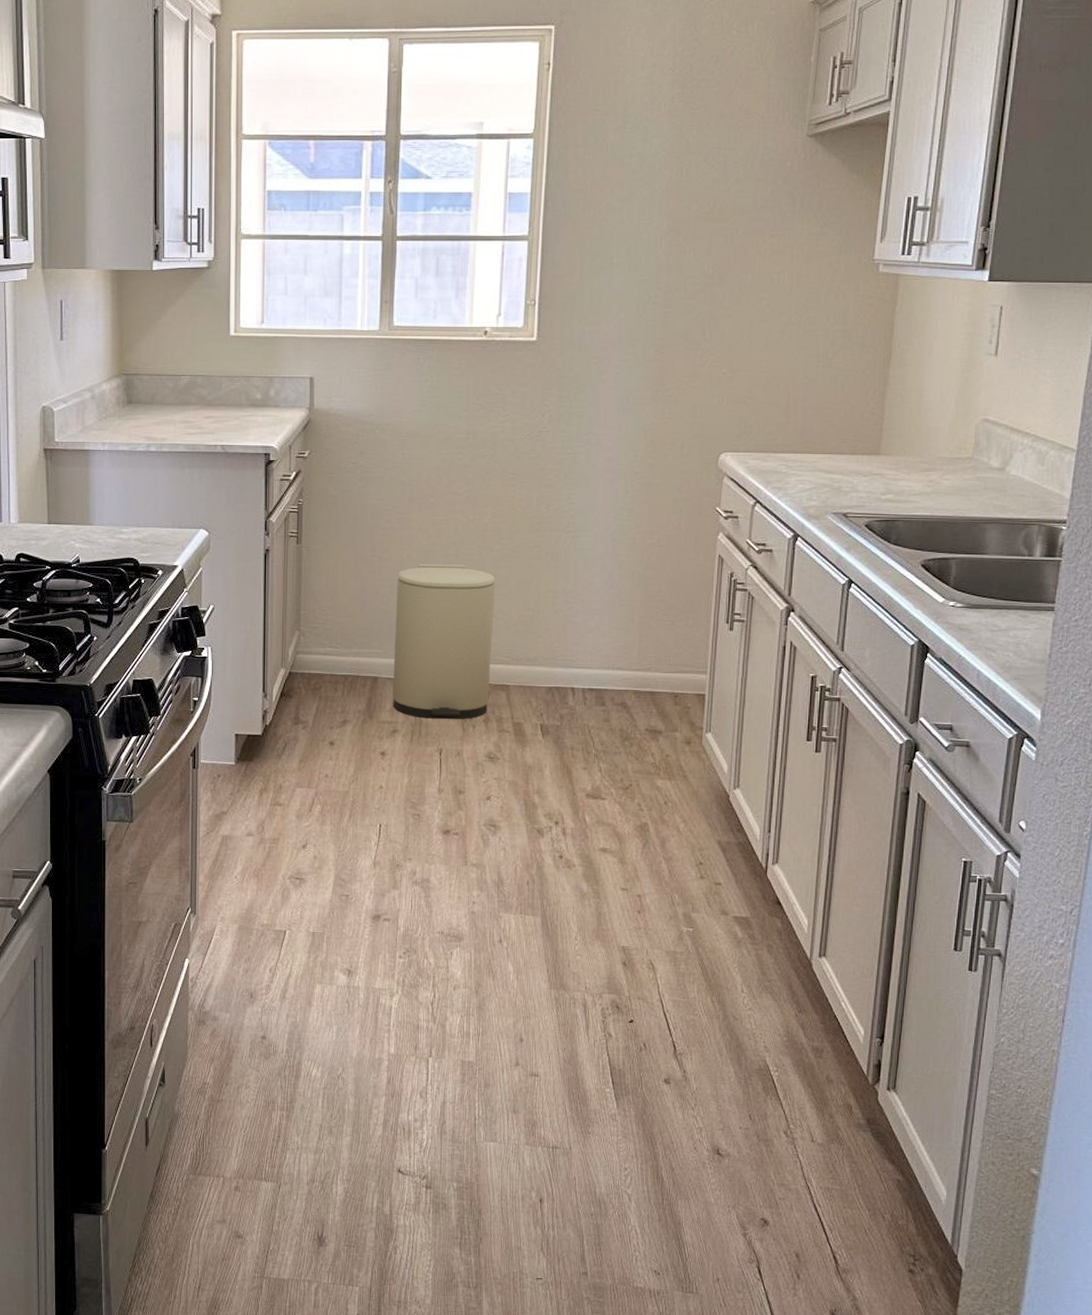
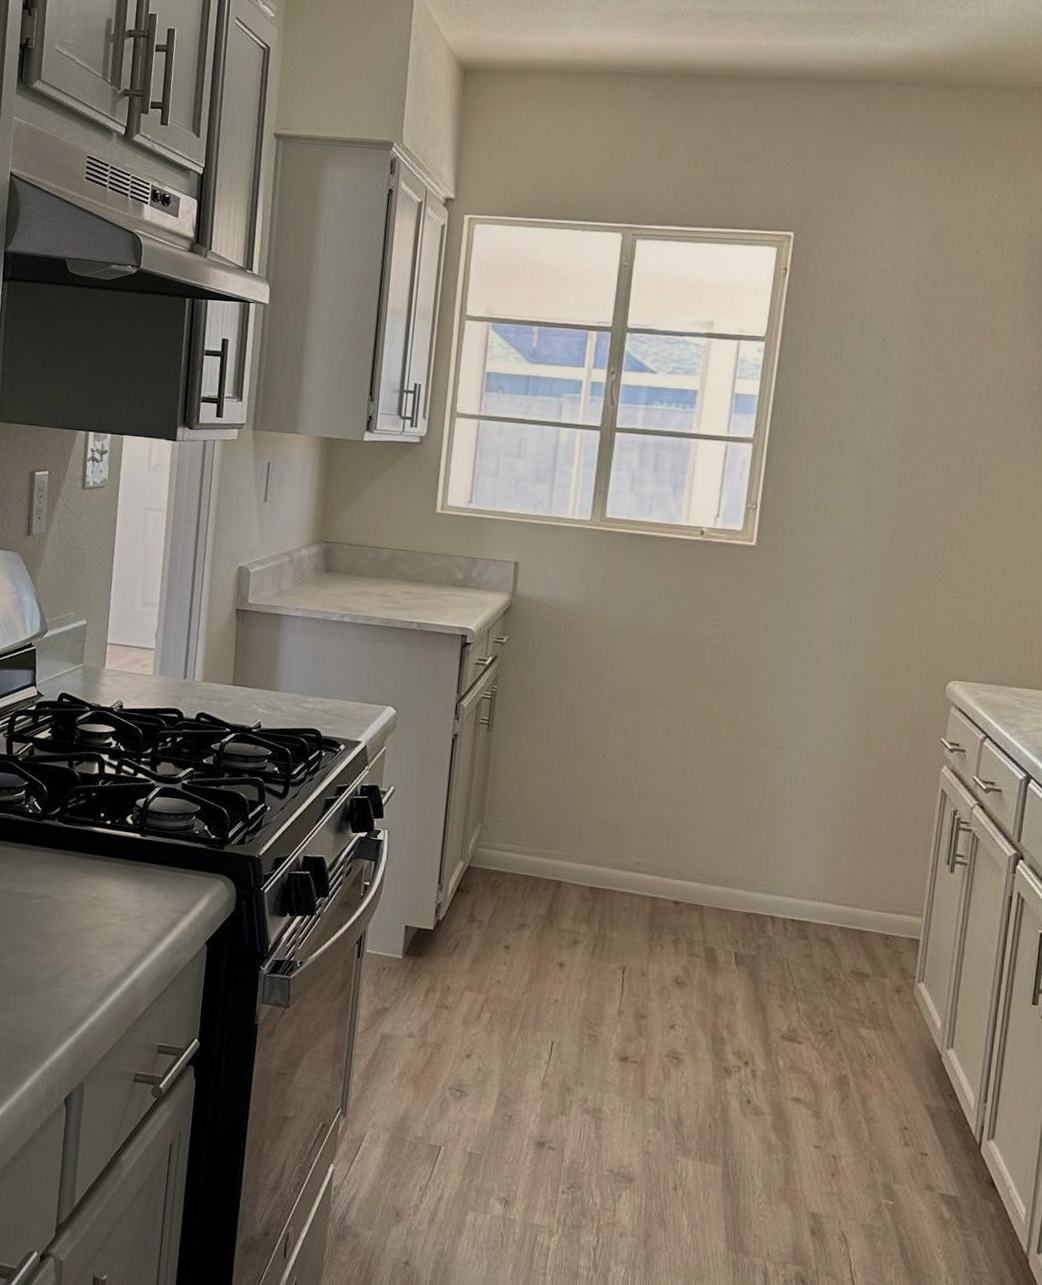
pedal bin: present [392,564,496,719] -> none [575,766,696,938]

